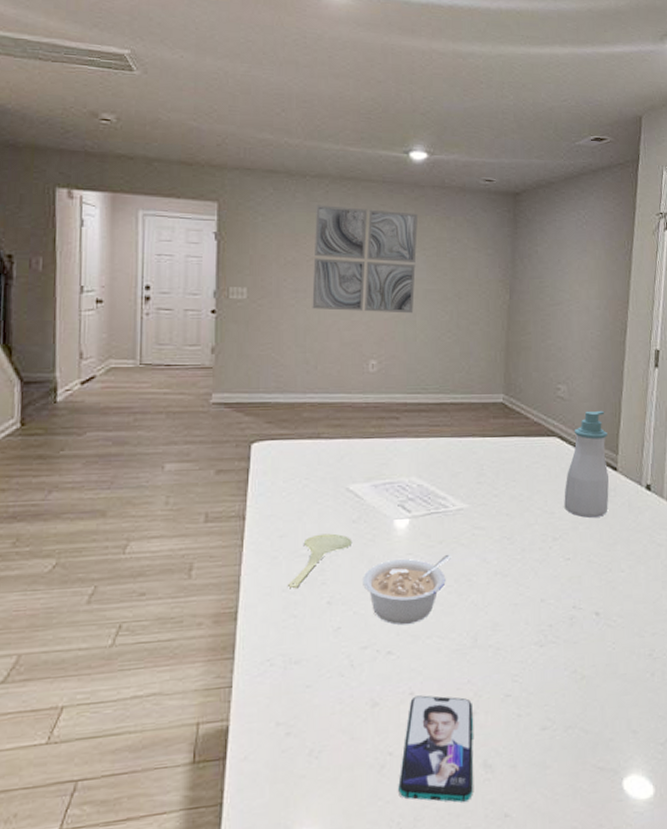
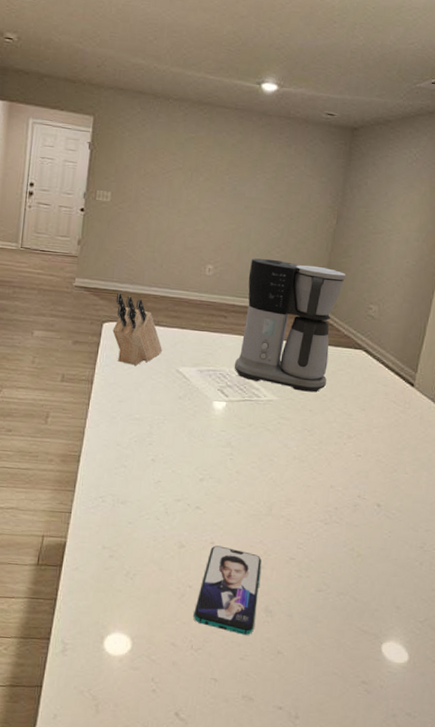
knife block: none [264,405,328,490] -> present [112,292,163,366]
spoon: present [287,533,353,589] -> none [121,404,177,445]
wall art: present [312,205,419,314] -> none [163,125,264,228]
legume: present [363,555,451,625] -> none [182,433,258,488]
coffee maker: none [414,346,528,494] -> present [234,258,346,393]
soap bottle: present [564,410,609,518] -> none [362,331,410,424]

